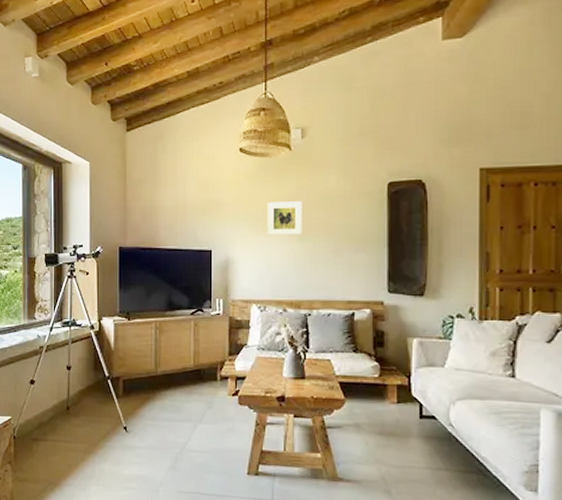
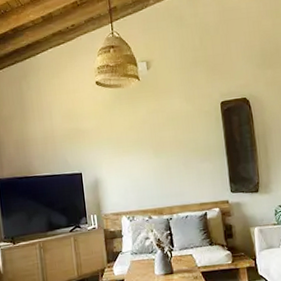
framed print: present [267,201,302,236] -> none [124,123,157,156]

